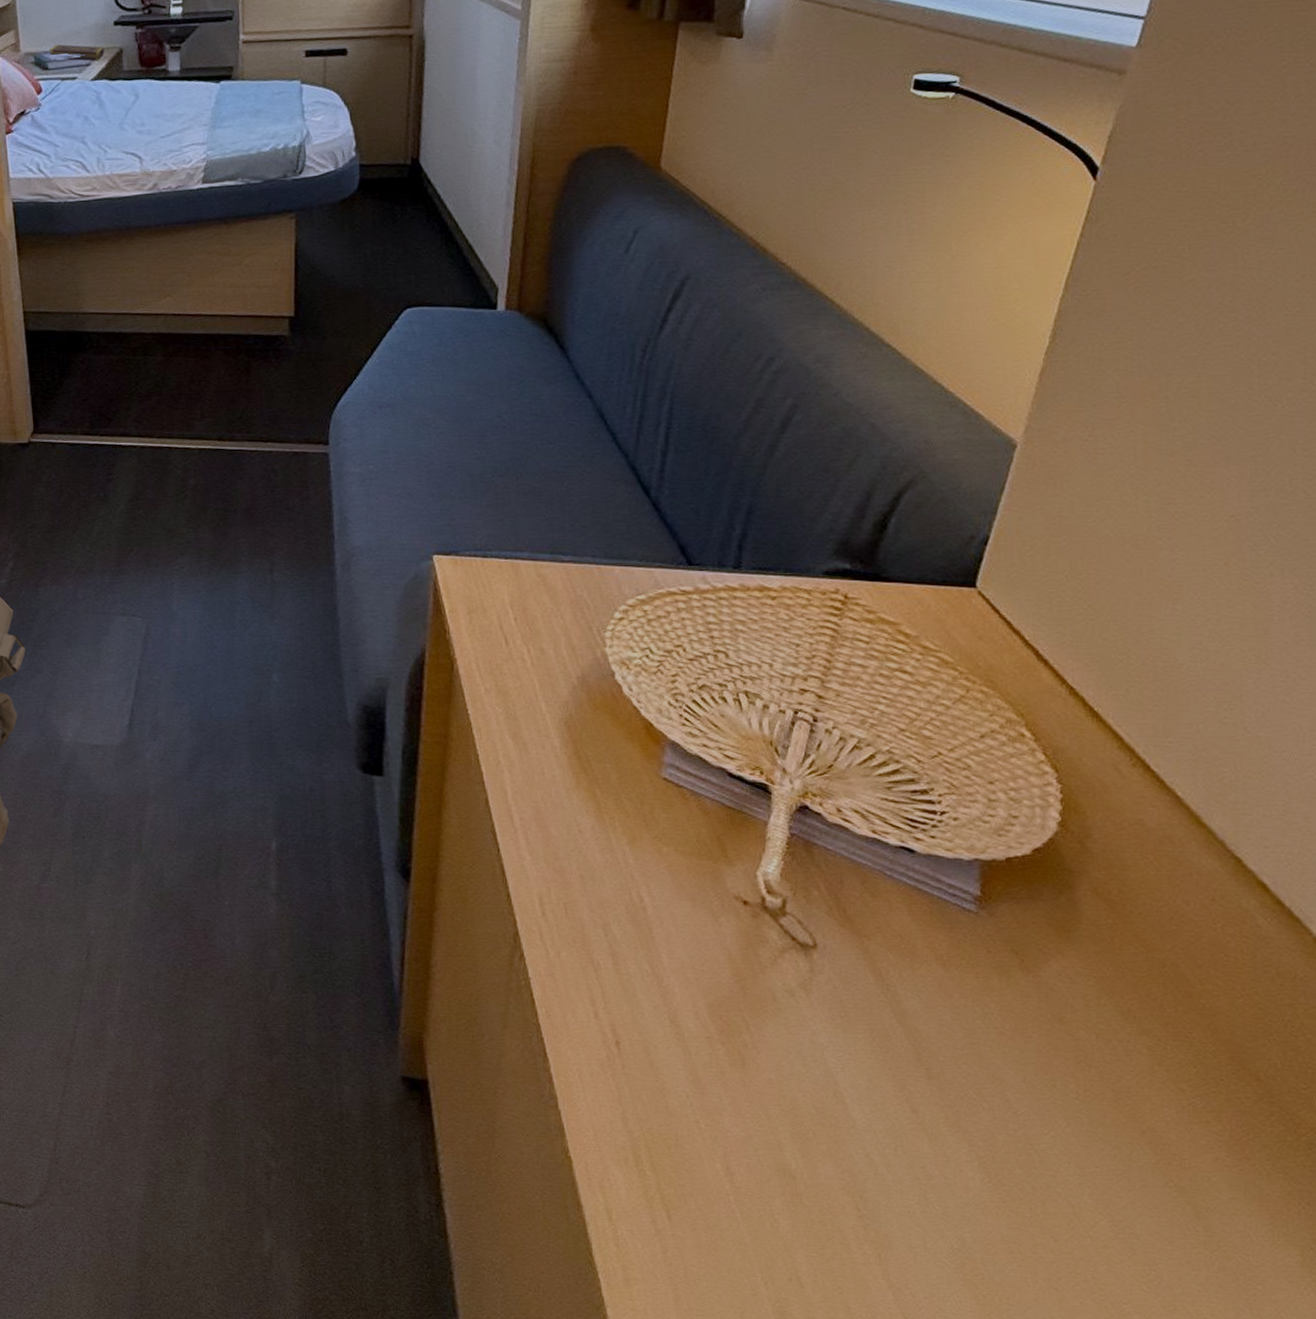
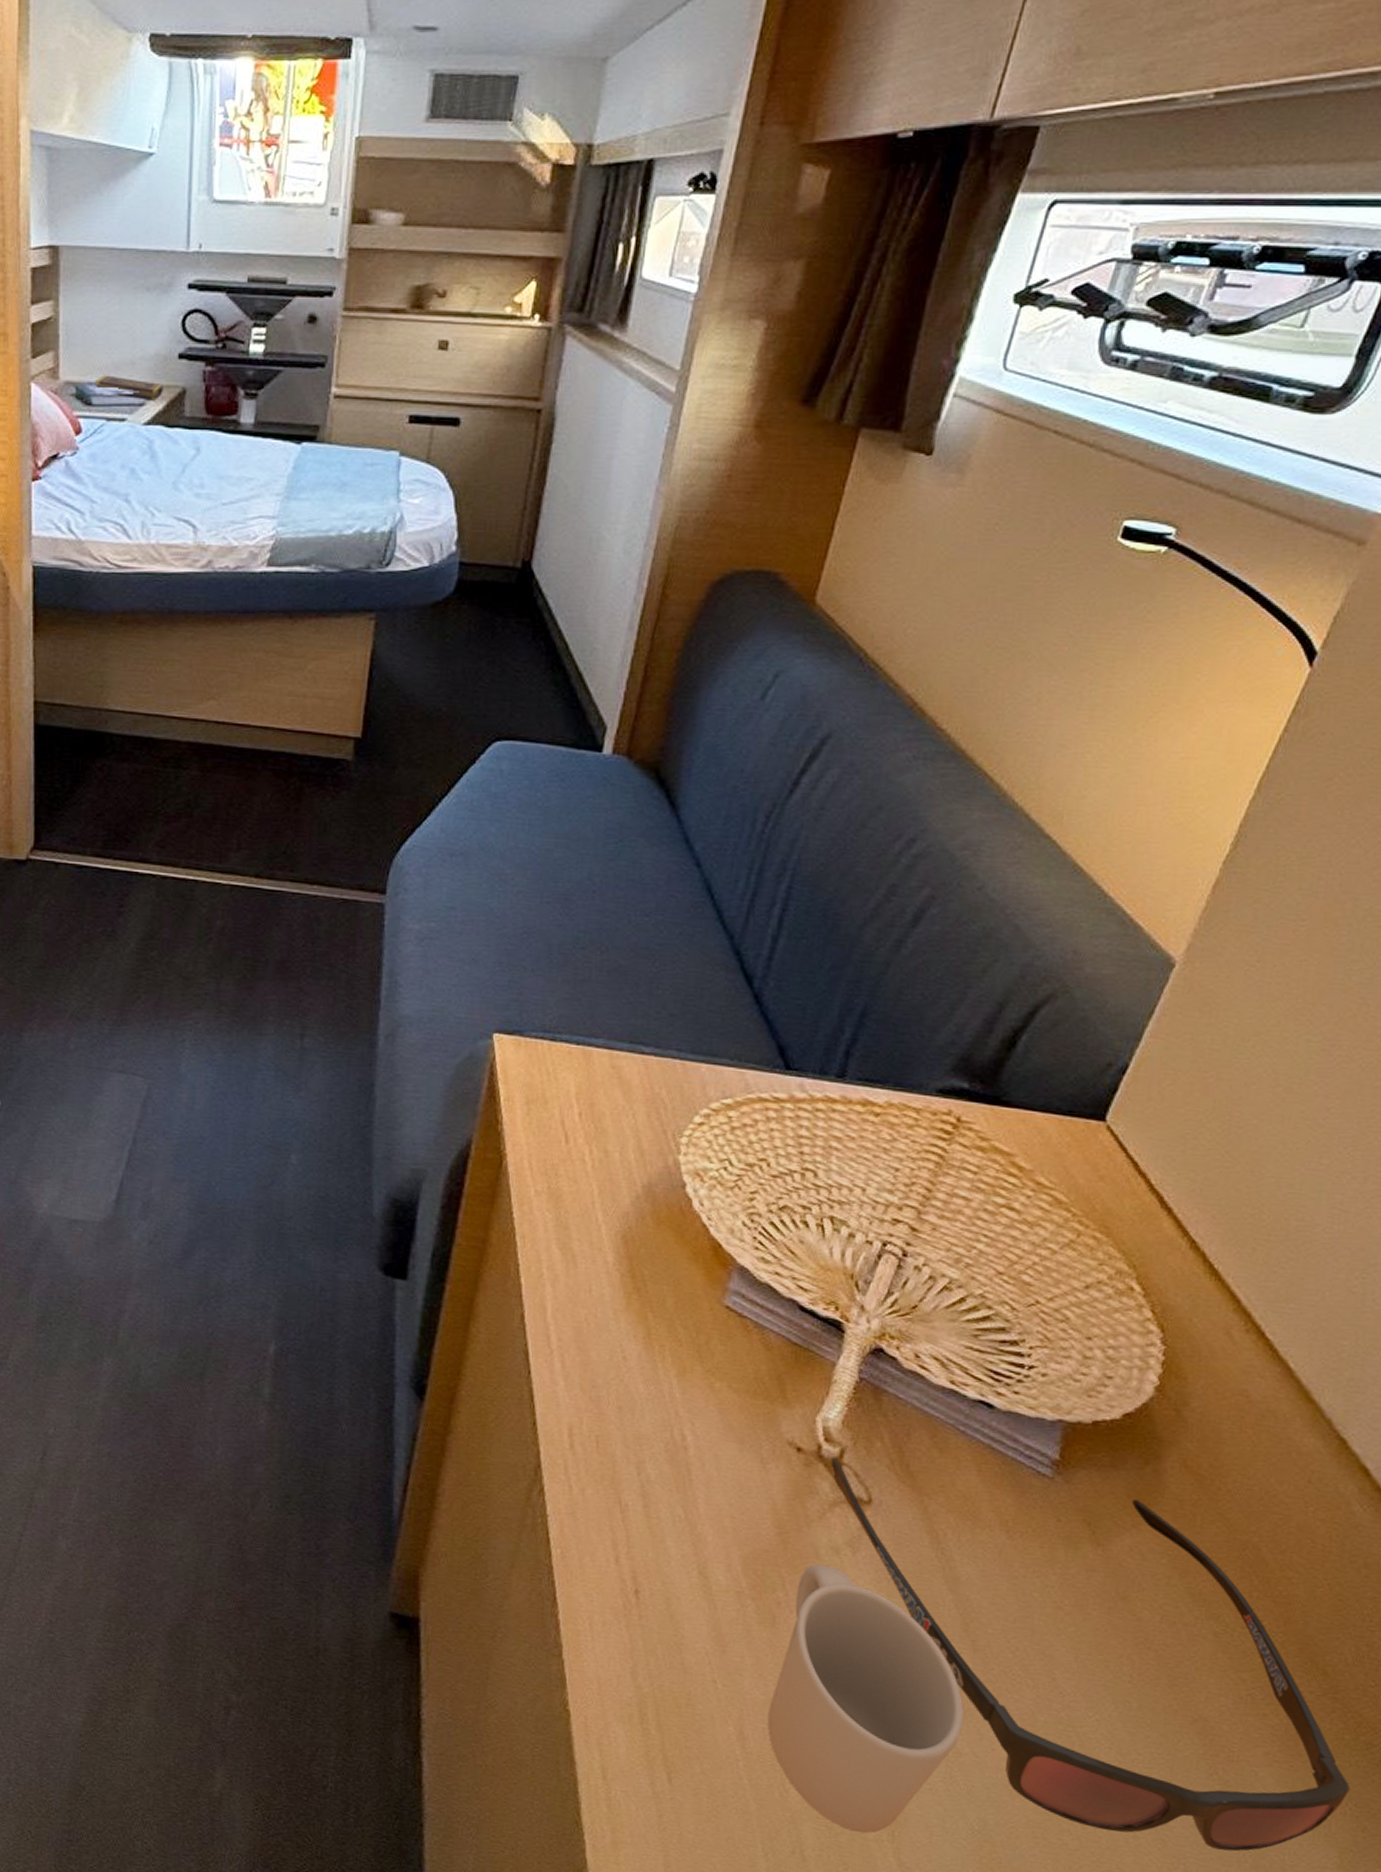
mug: none [750,1007,930,1258] -> present [767,1564,965,1834]
sunglasses: none [775,907,1301,1256] -> present [831,1456,1351,1852]

